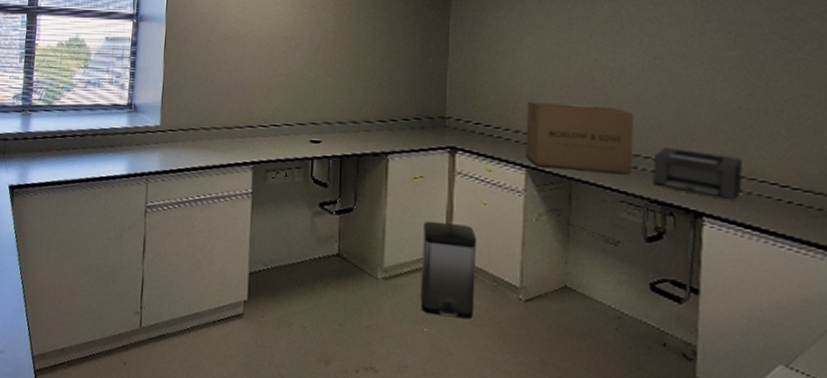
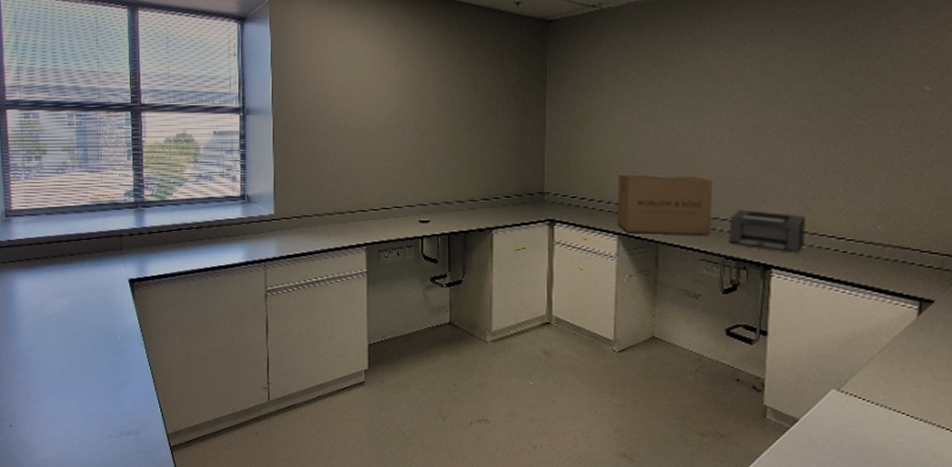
pedal bin: present [420,220,477,320] -> none [526,287,576,371]

